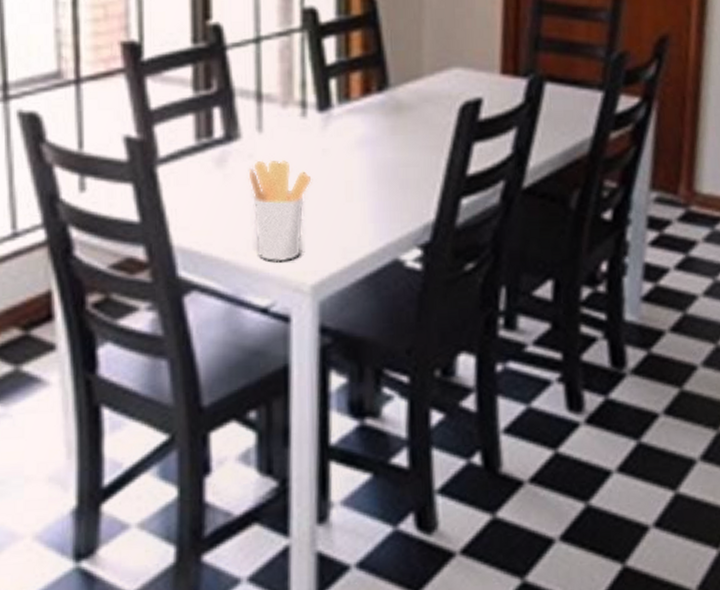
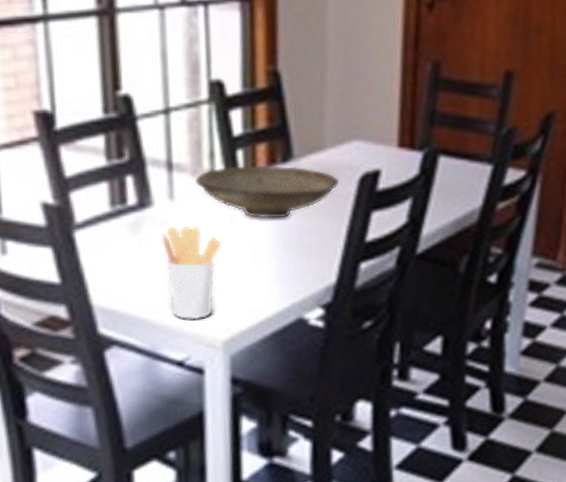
decorative bowl: none [285,95,438,152] -> present [195,165,339,219]

